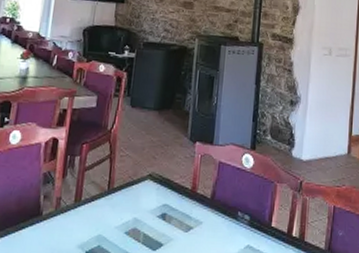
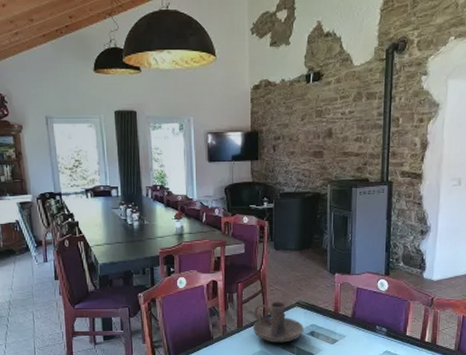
candle holder: none [93,171,154,227] -> present [252,302,303,343]

